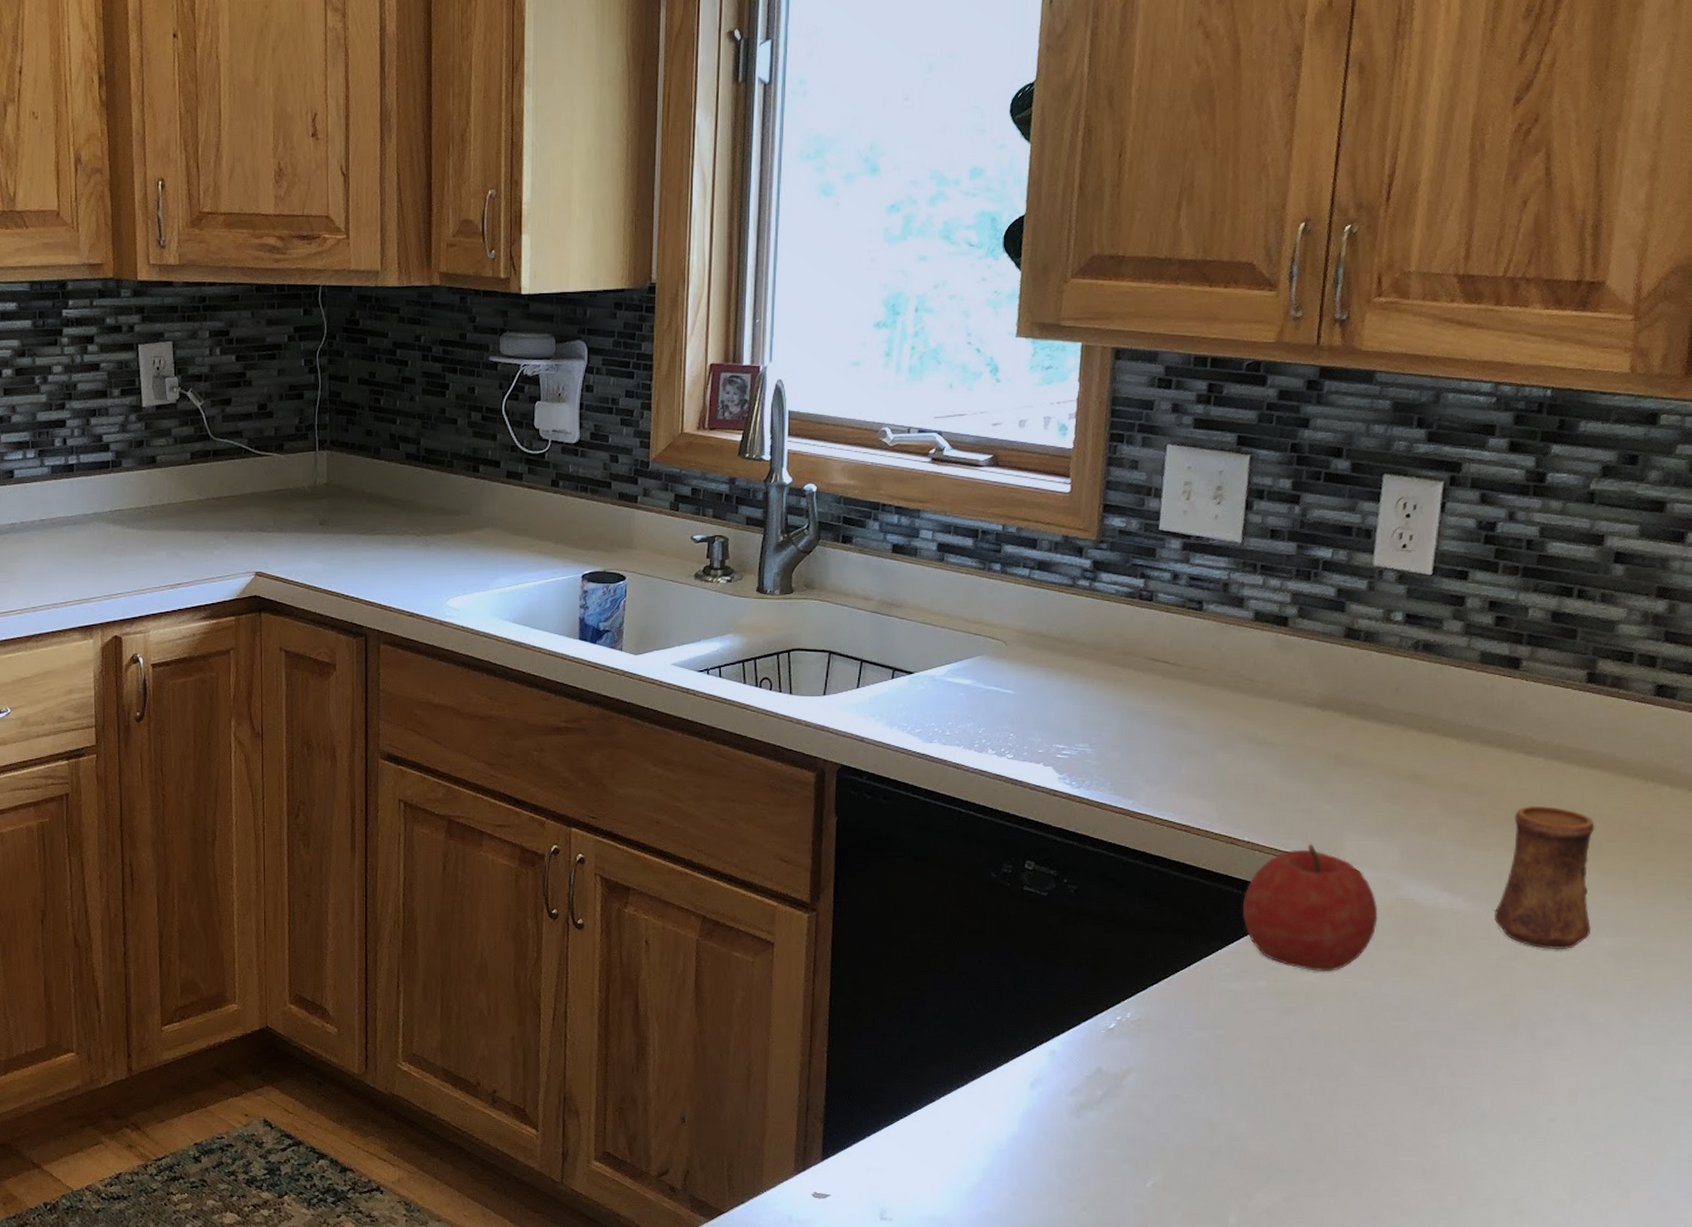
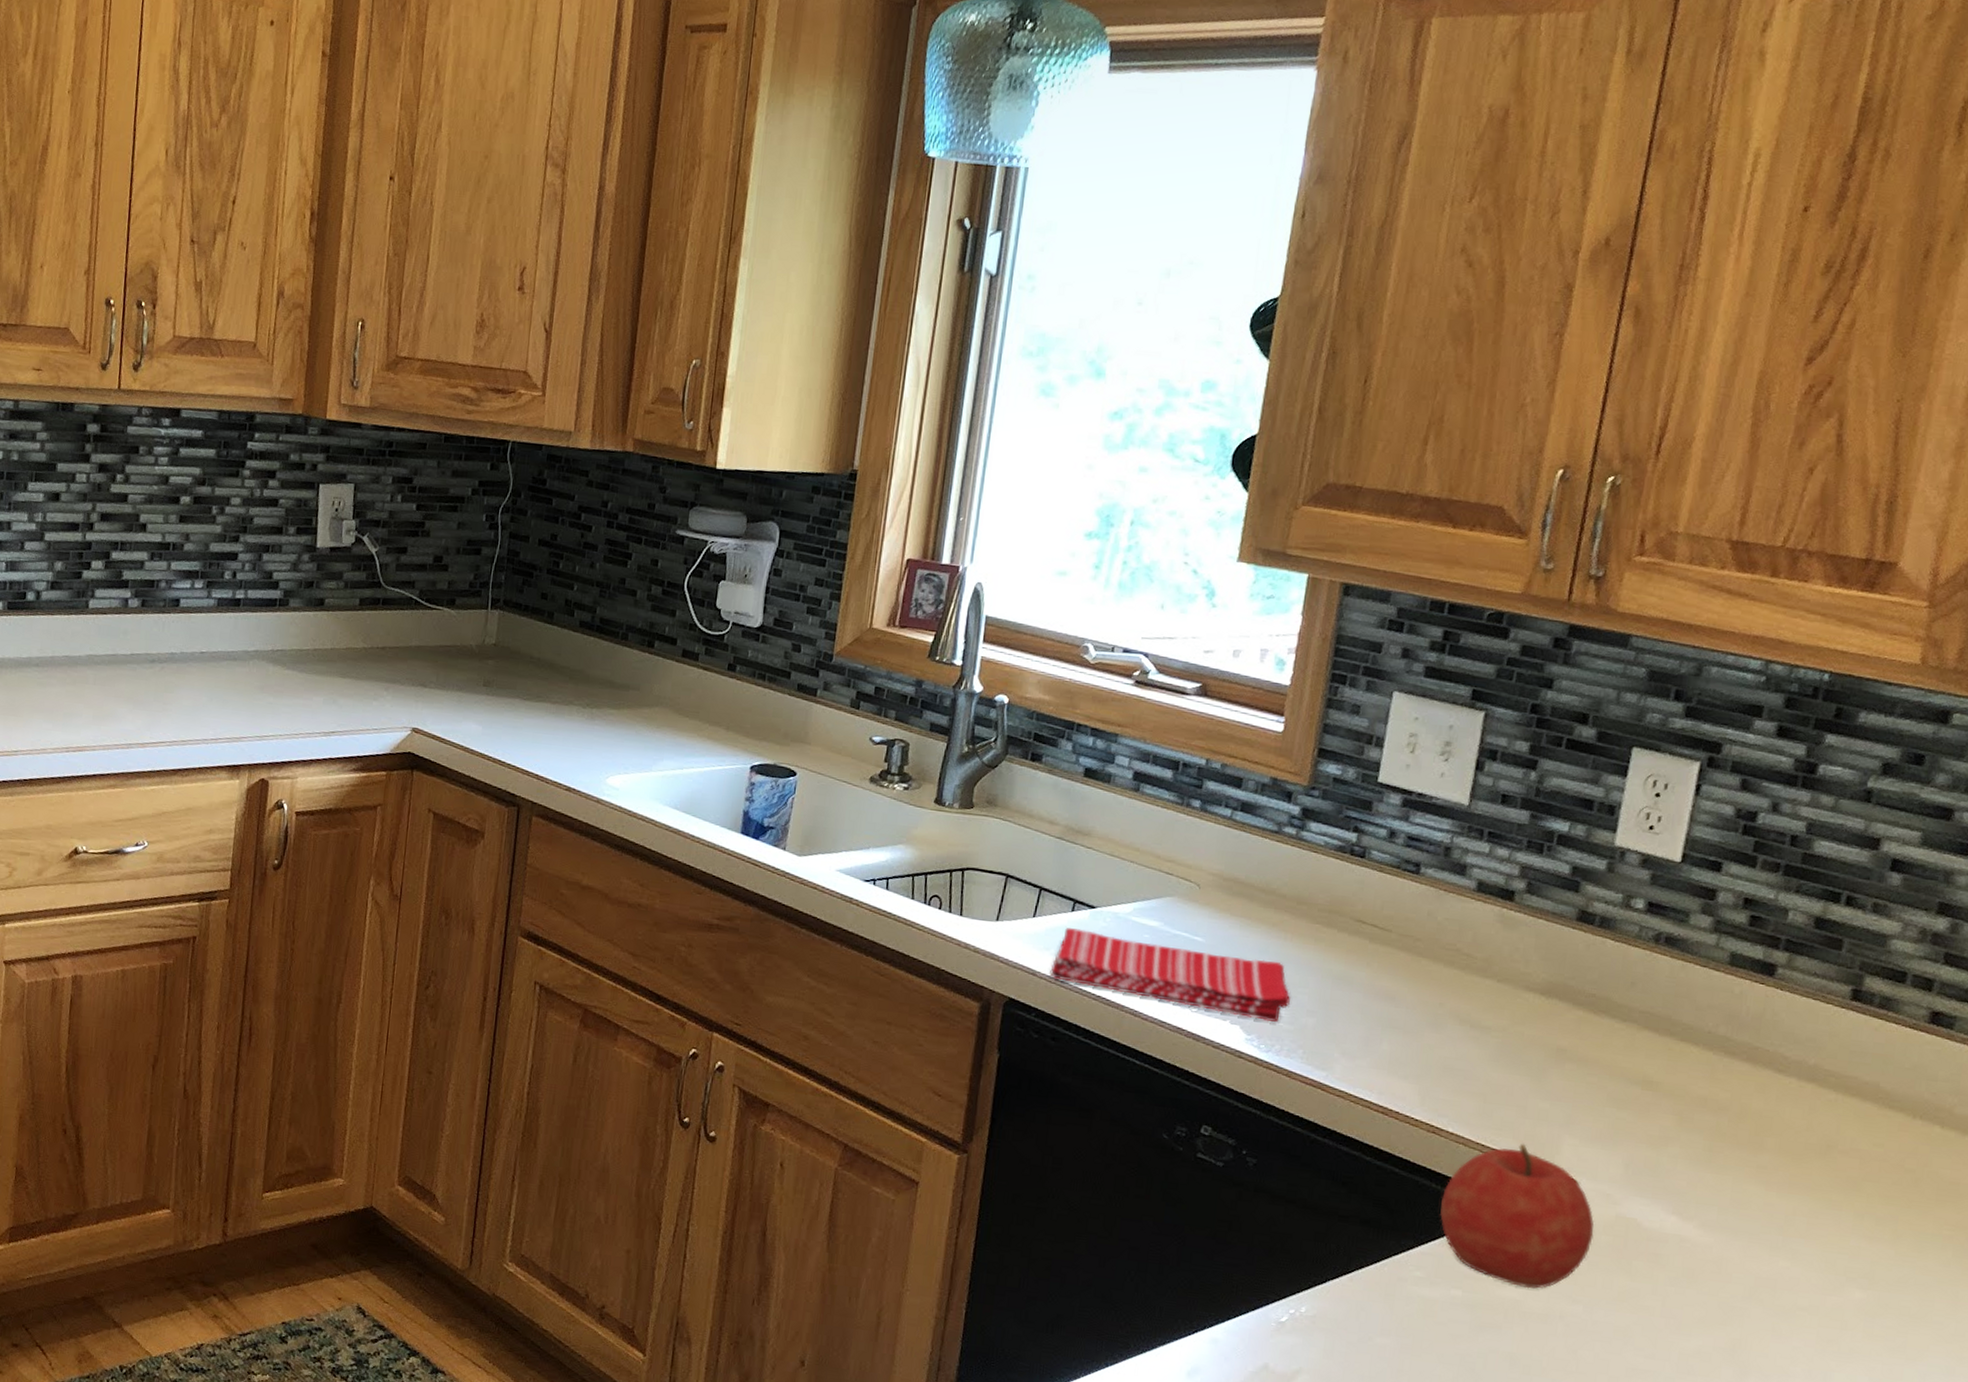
dish towel: none [877,694,1095,761] -> present [1050,928,1290,1022]
cup: present [1493,805,1595,950] -> none [1727,1129,1851,1297]

